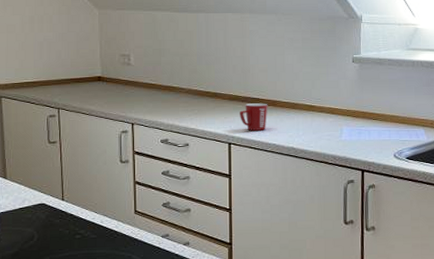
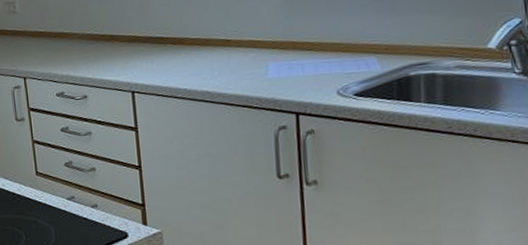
mug: present [240,103,268,131] -> none [141,42,175,76]

